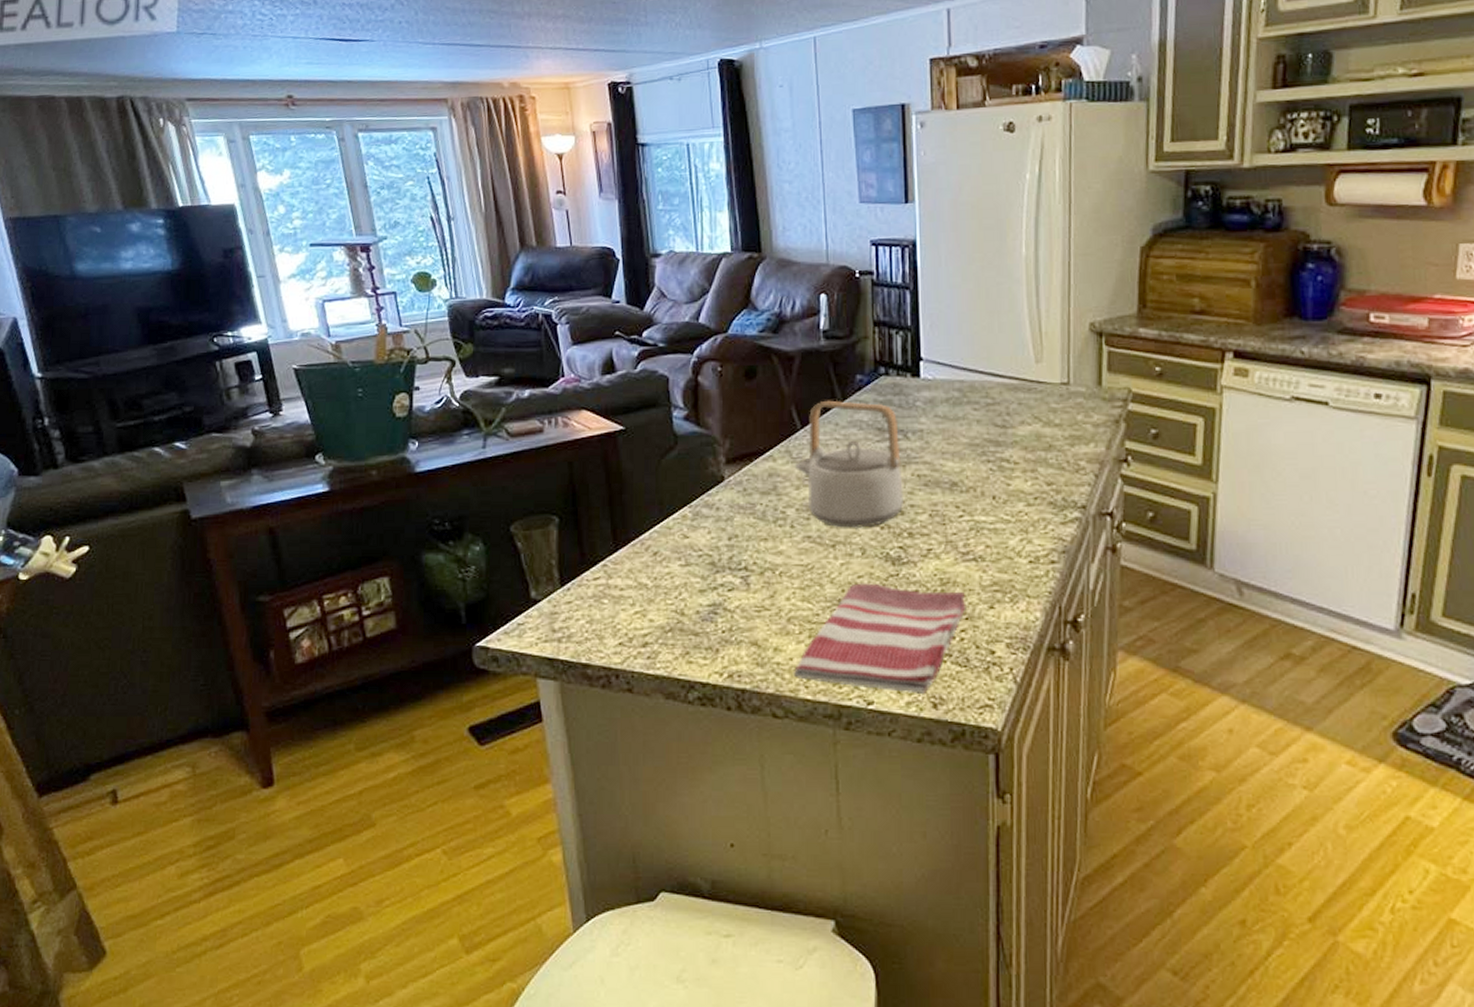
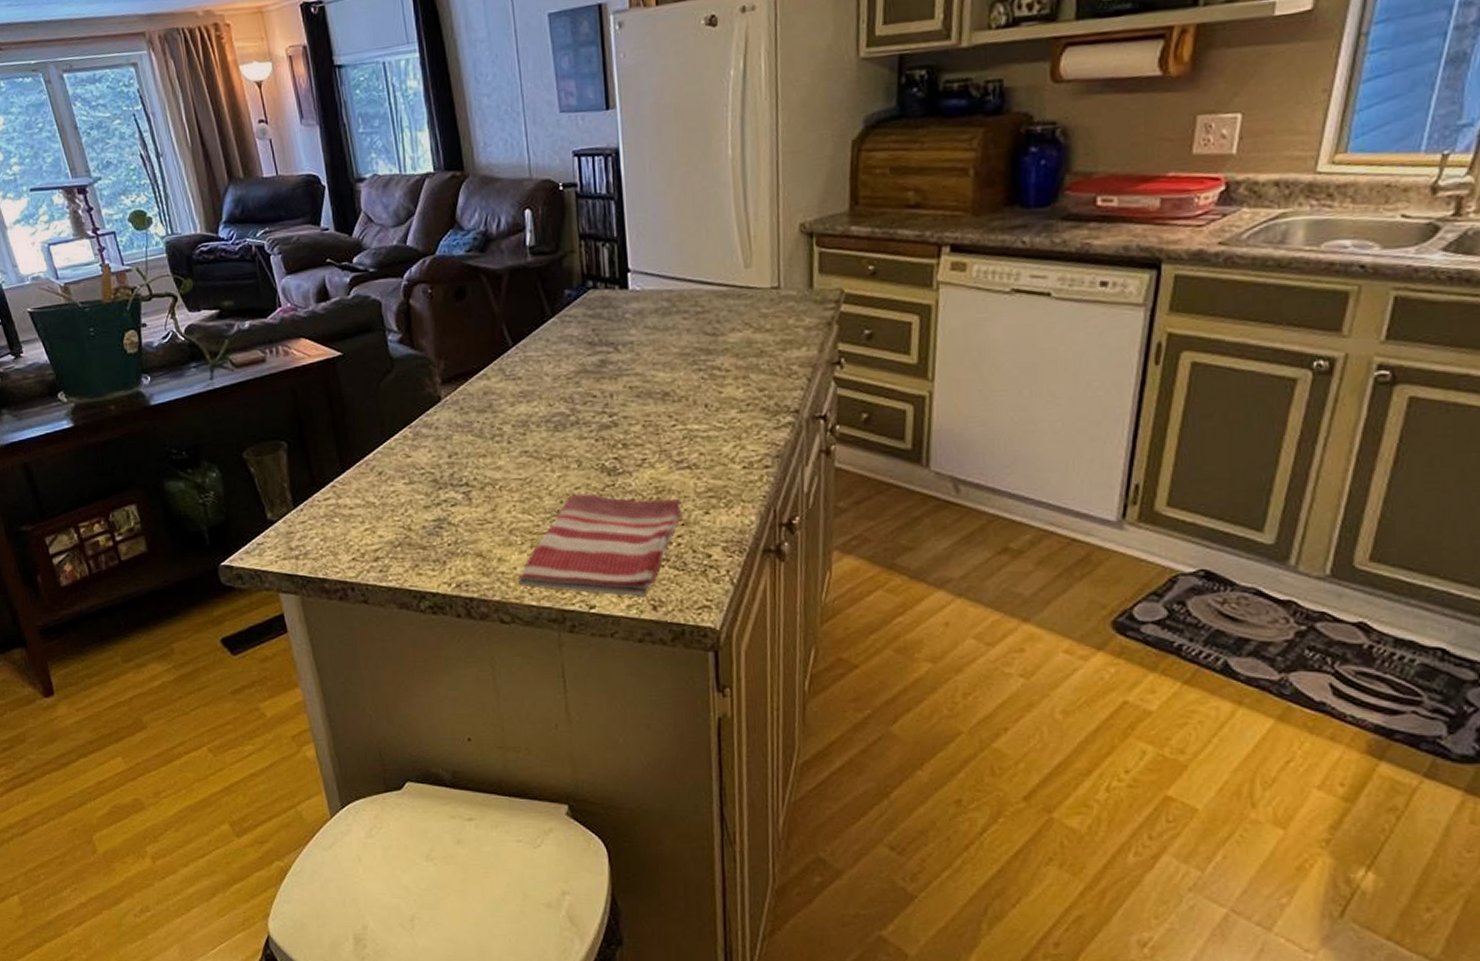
teapot: present [795,400,905,528] -> none [509,316,618,442]

